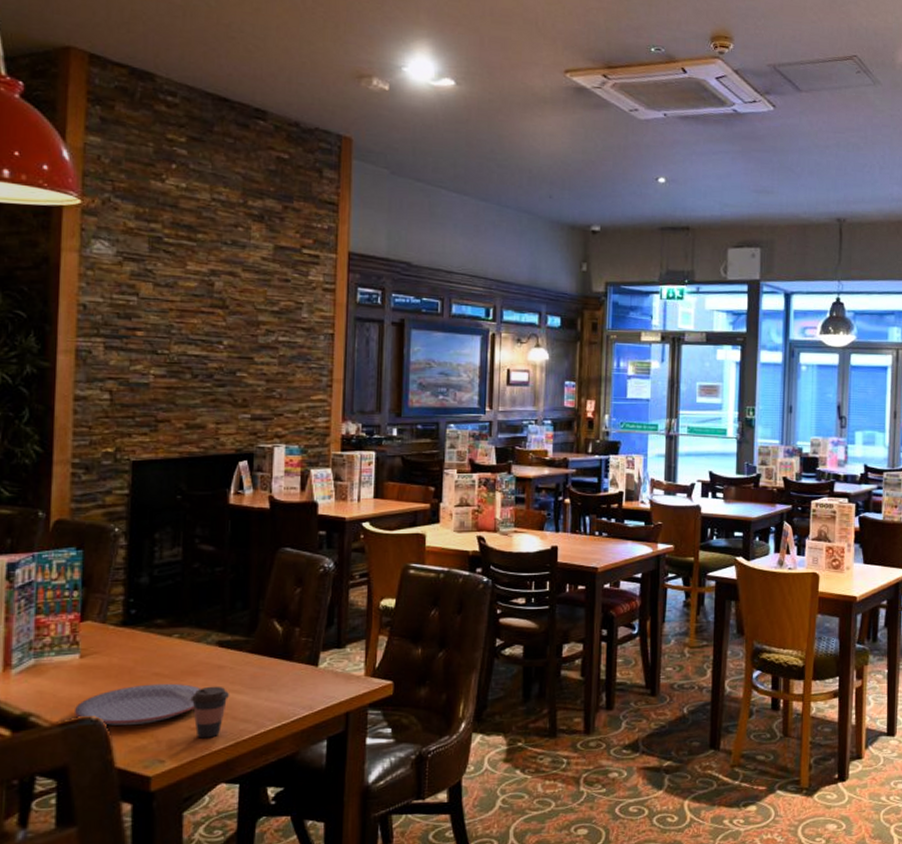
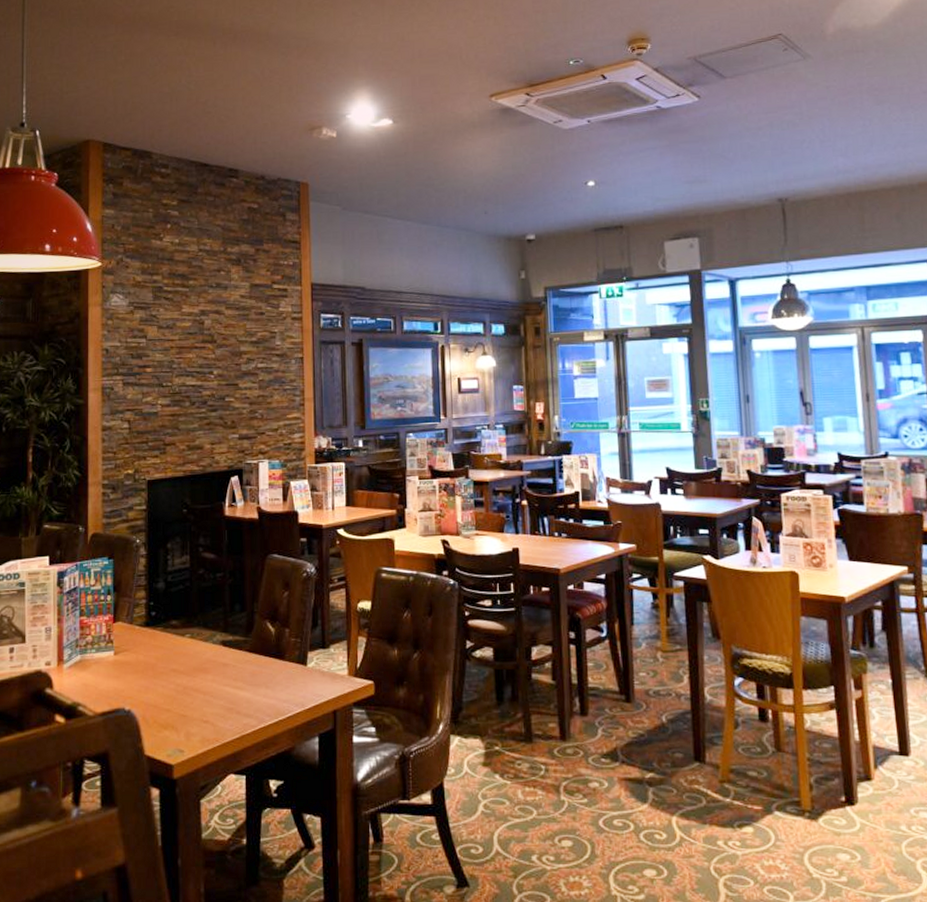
plate: present [73,683,202,726] -> none [111,679,211,717]
coffee cup: present [190,686,230,739] -> none [202,682,234,731]

